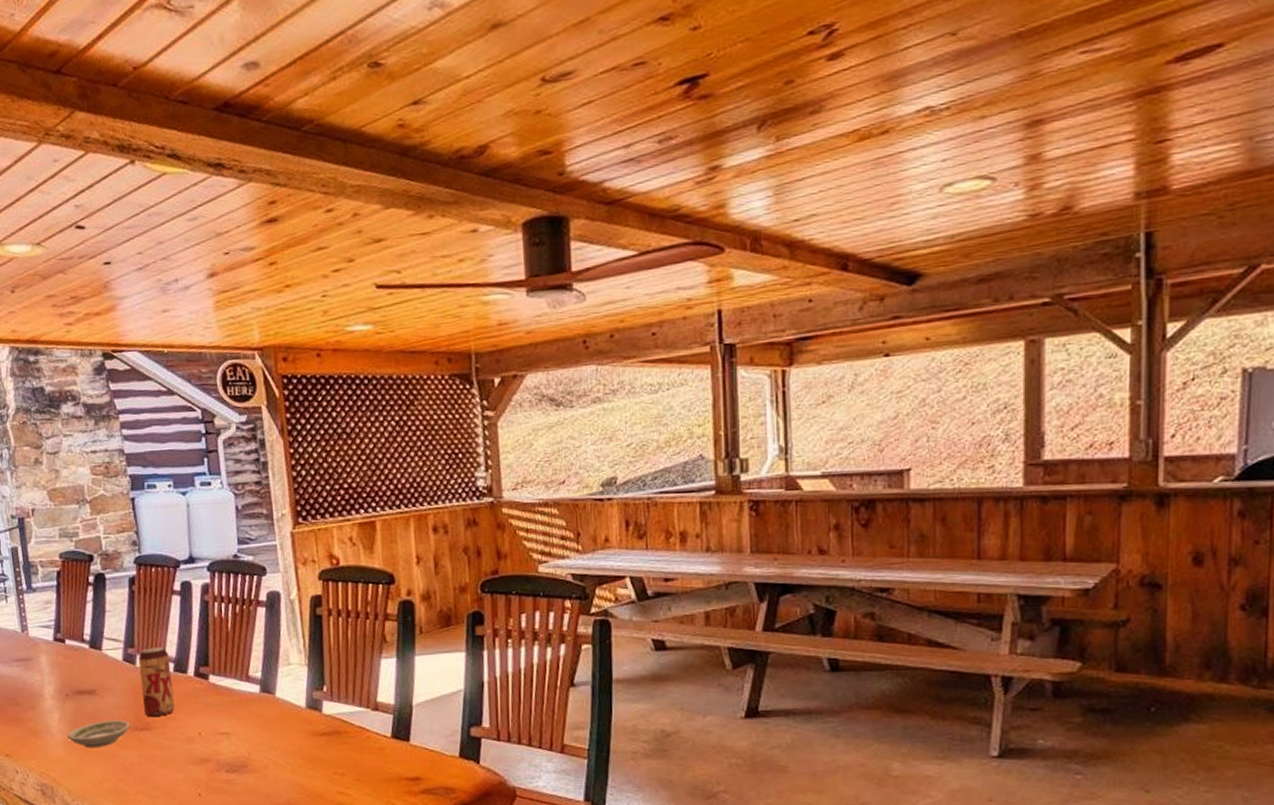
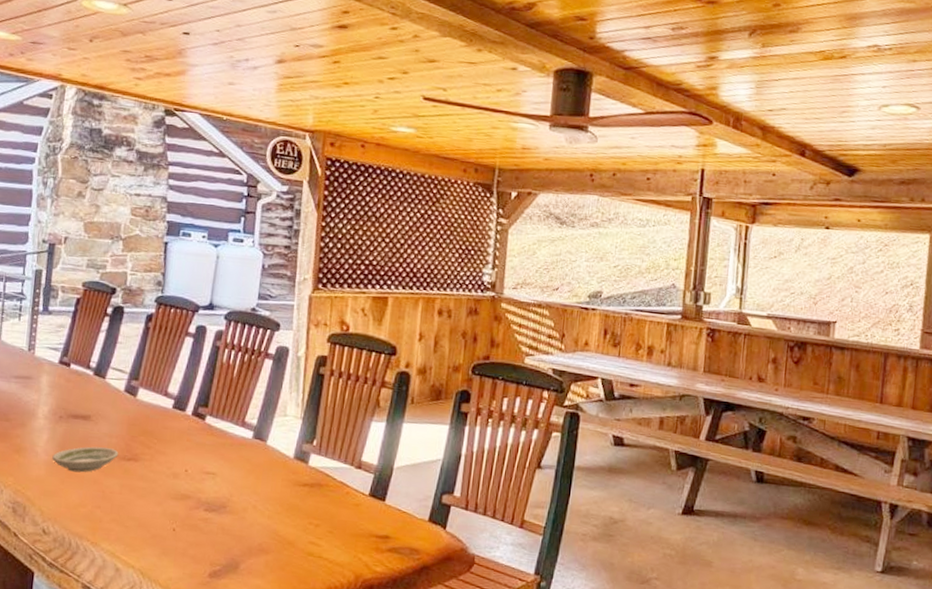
beer can: present [138,646,175,716] -> none [135,382,171,449]

